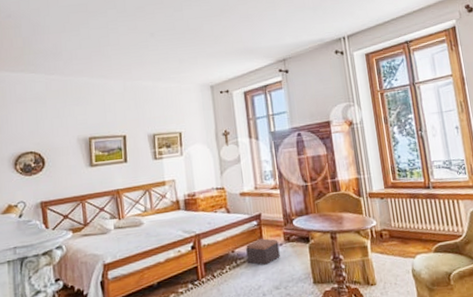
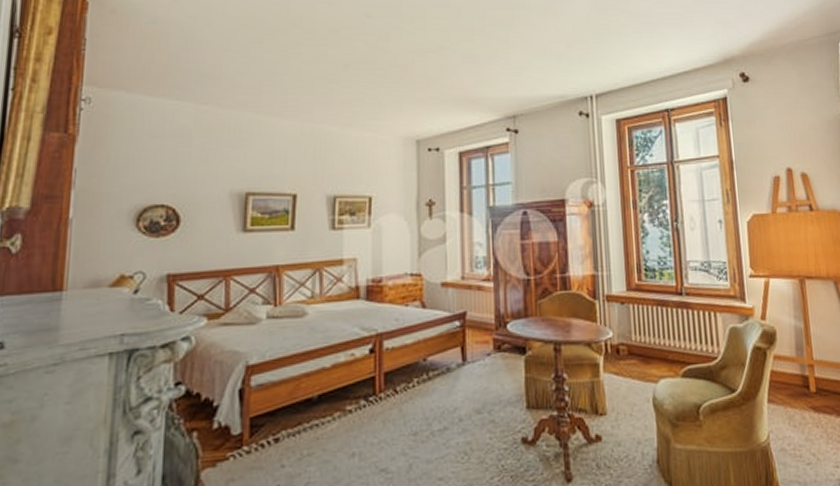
footstool: present [246,238,280,265] -> none [442,345,486,380]

